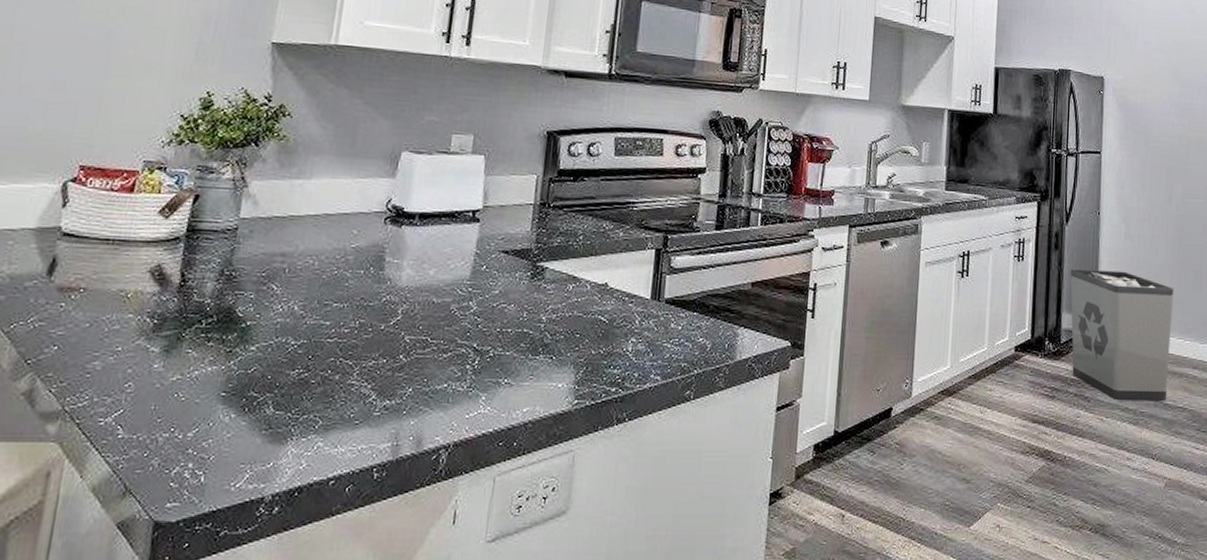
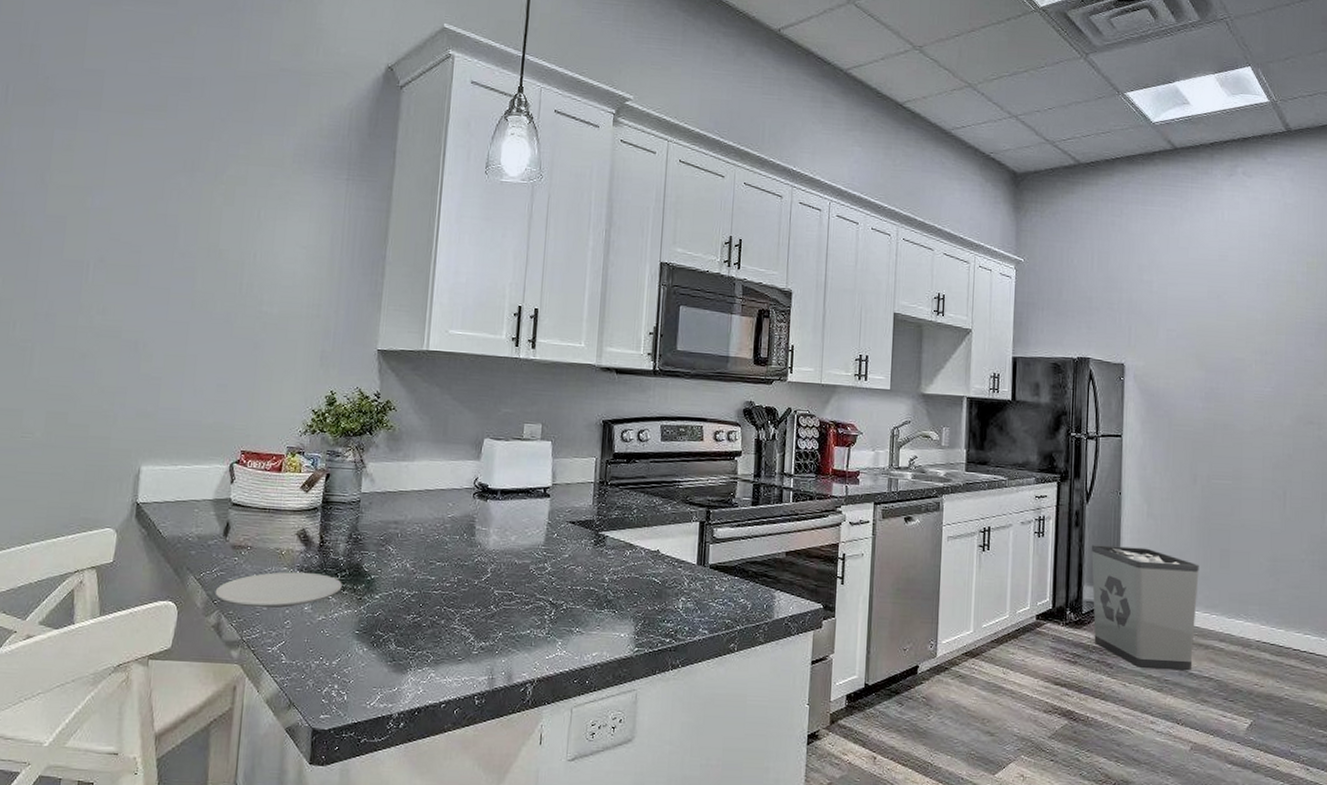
plate: none [29,320,207,368] -> present [215,572,342,609]

